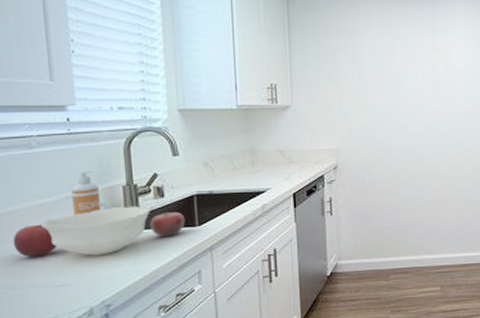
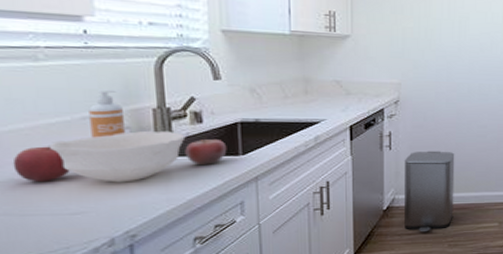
pedal bin: none [344,214,395,298] -> present [403,151,455,232]

